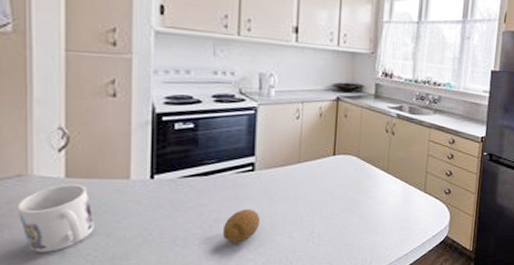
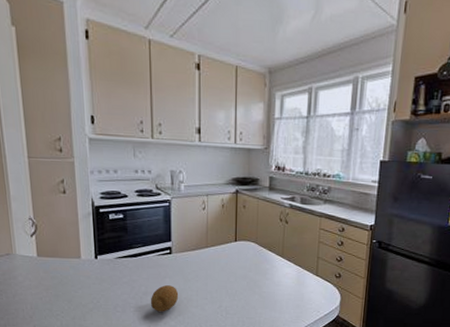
mug: present [16,183,94,252] -> none [8,261,60,312]

